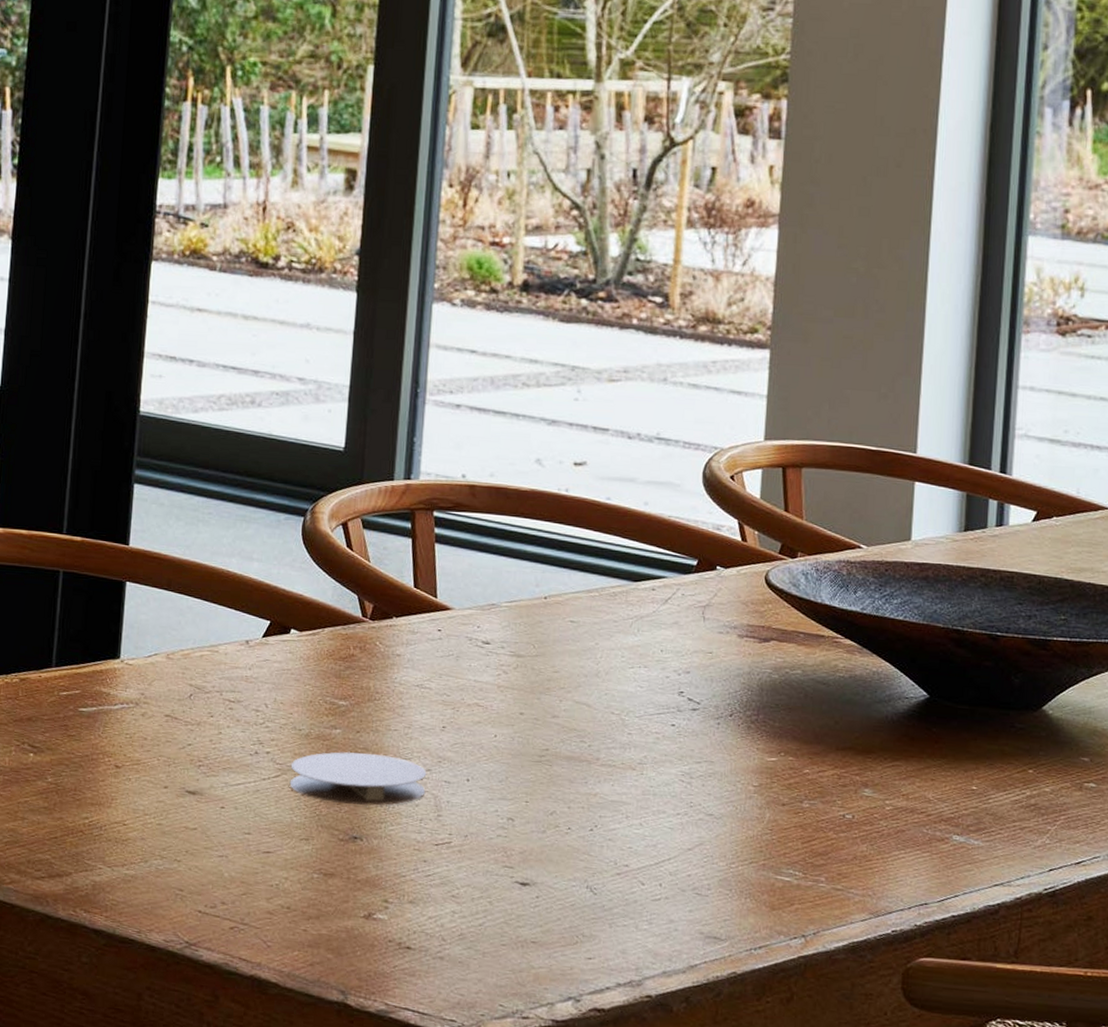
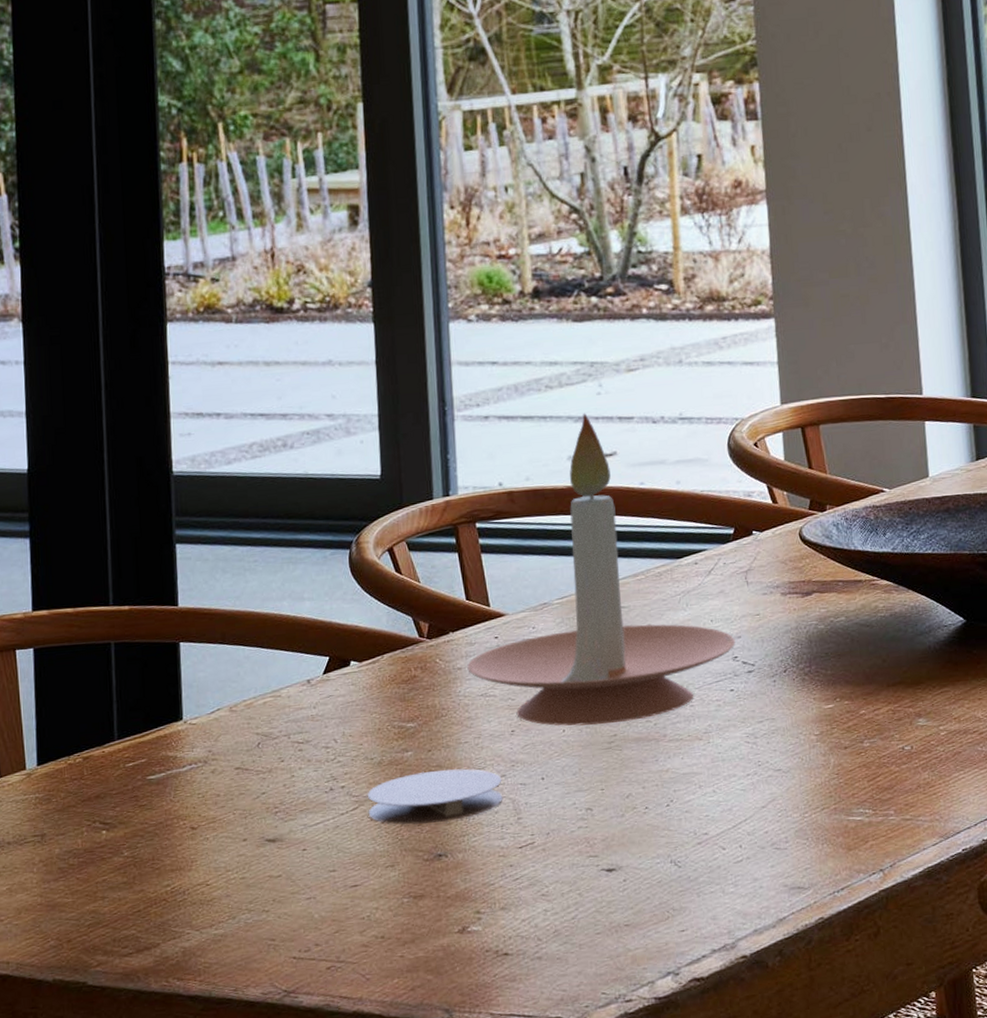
candle holder: none [406,416,684,738] -> present [467,412,736,726]

